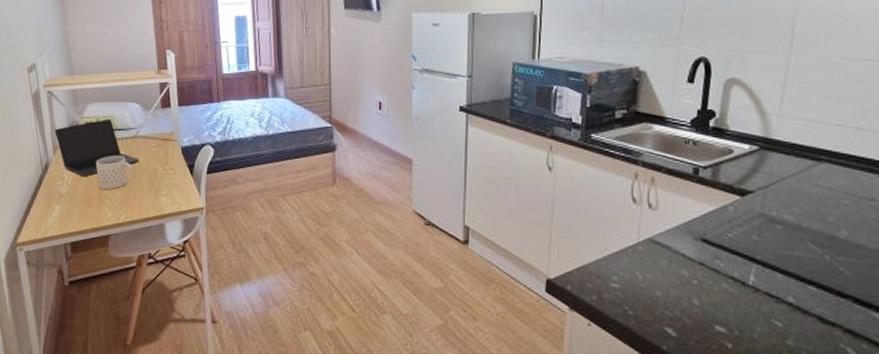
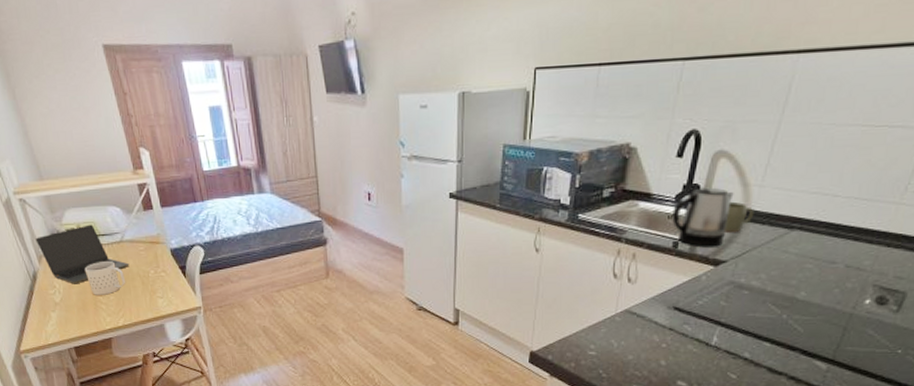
kettle: none [689,114,752,176] -> present [672,187,734,248]
mug: none [746,129,776,161] -> present [724,201,754,232]

